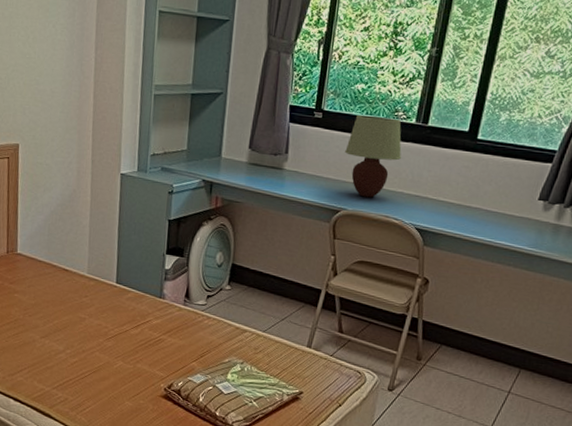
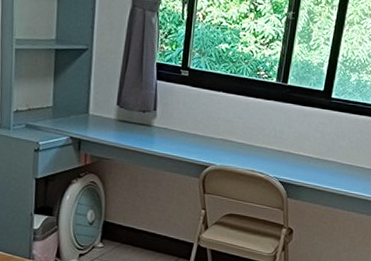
table lamp: present [345,115,402,198] -> none [212,73,265,153]

